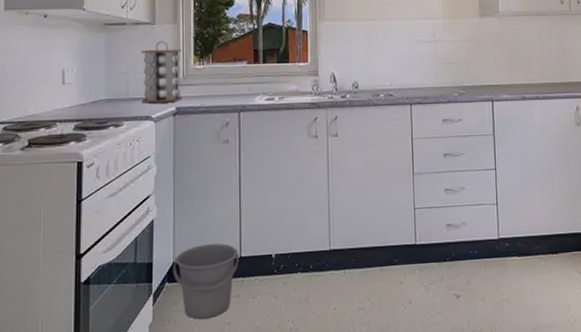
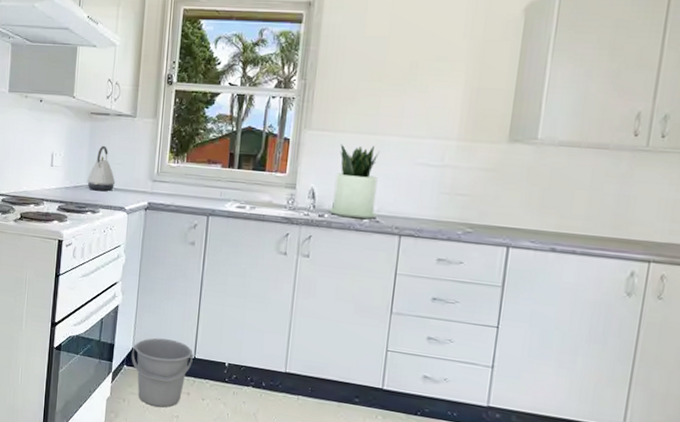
kettle: none [106,55,139,104] -> present [87,145,116,192]
spice rack: present [141,40,183,105] -> none [117,134,158,198]
planter: none [348,30,391,95] -> present [328,144,380,219]

